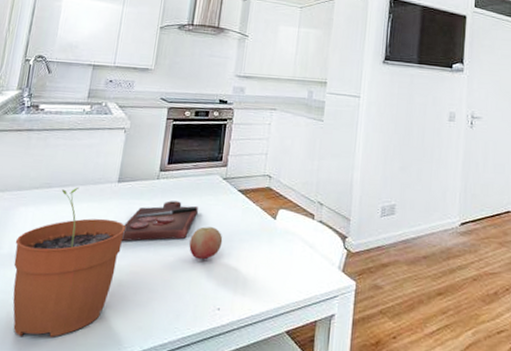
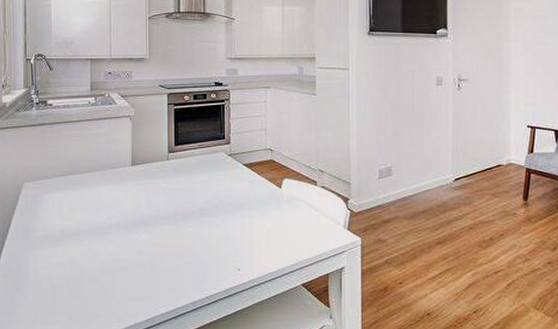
plant pot: present [13,188,126,337] -> none [49,173,145,305]
cutting board: present [121,201,198,241] -> none [142,178,209,217]
fruit: present [189,226,223,260] -> none [205,199,235,228]

